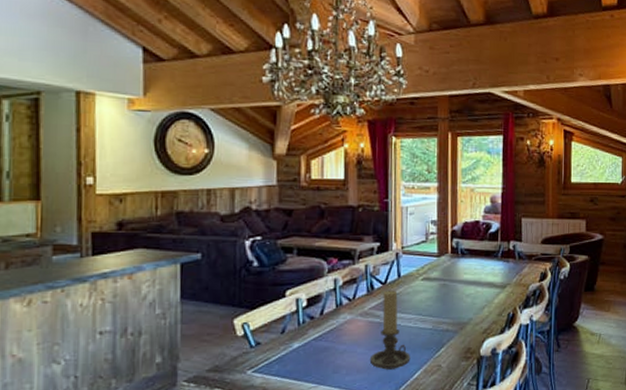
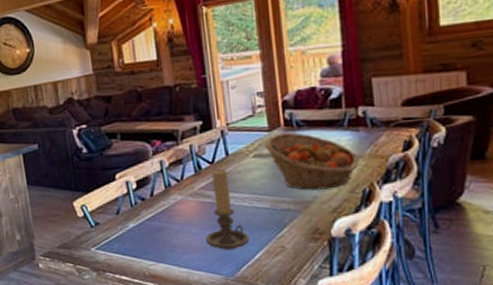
fruit basket: none [432,259,507,313] -> present [264,132,359,190]

